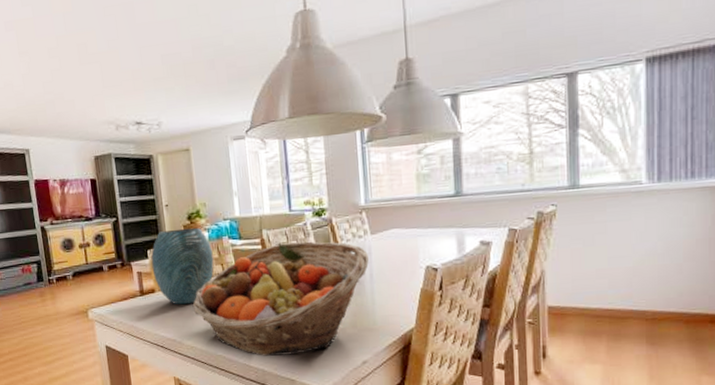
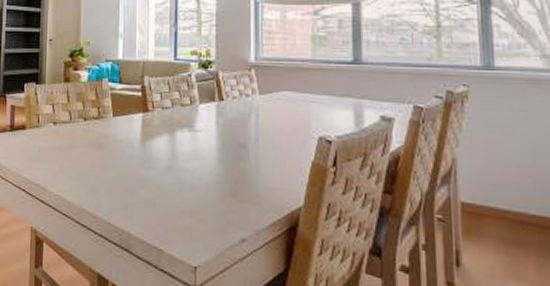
vase: present [151,228,214,305] -> none [26,65,90,147]
fruit basket: present [192,241,369,356] -> none [62,93,255,220]

